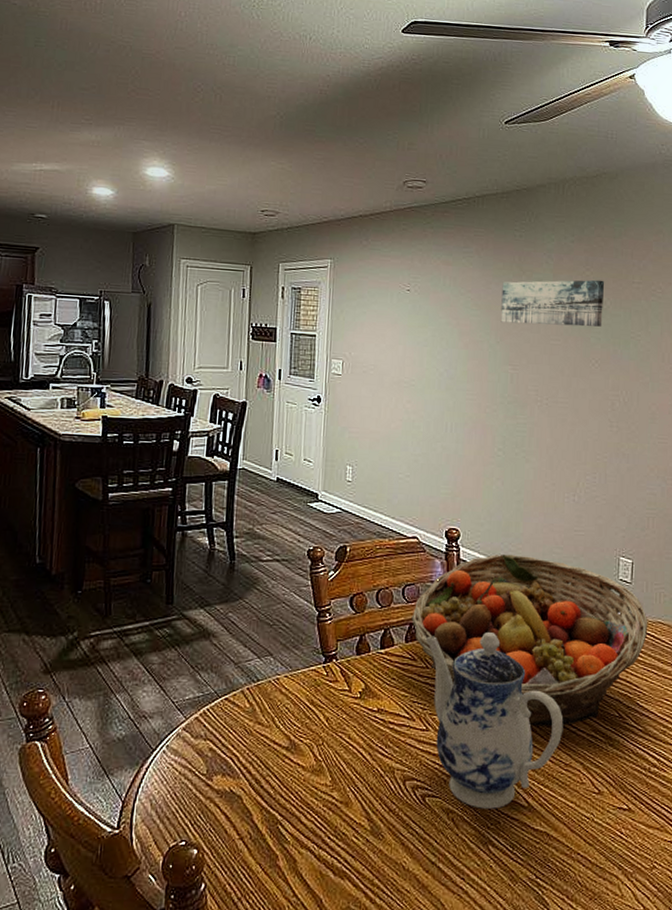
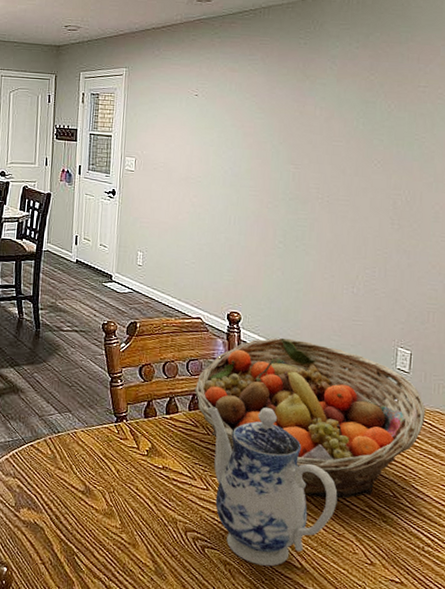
wall art: present [500,279,605,327] -> none [284,84,390,129]

